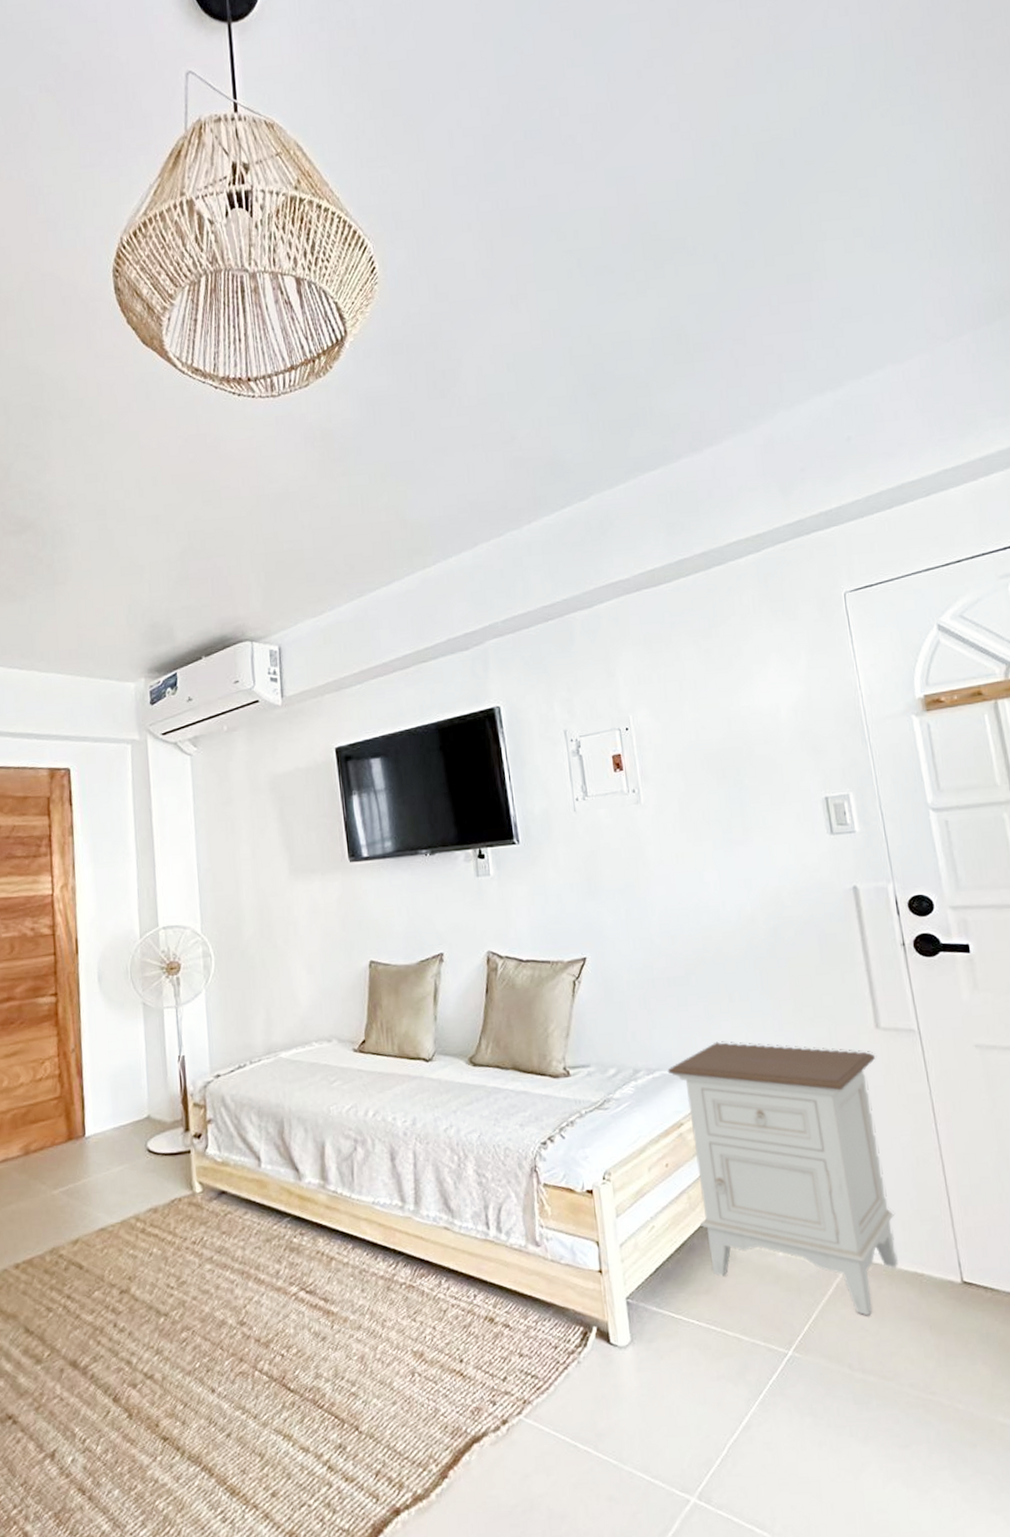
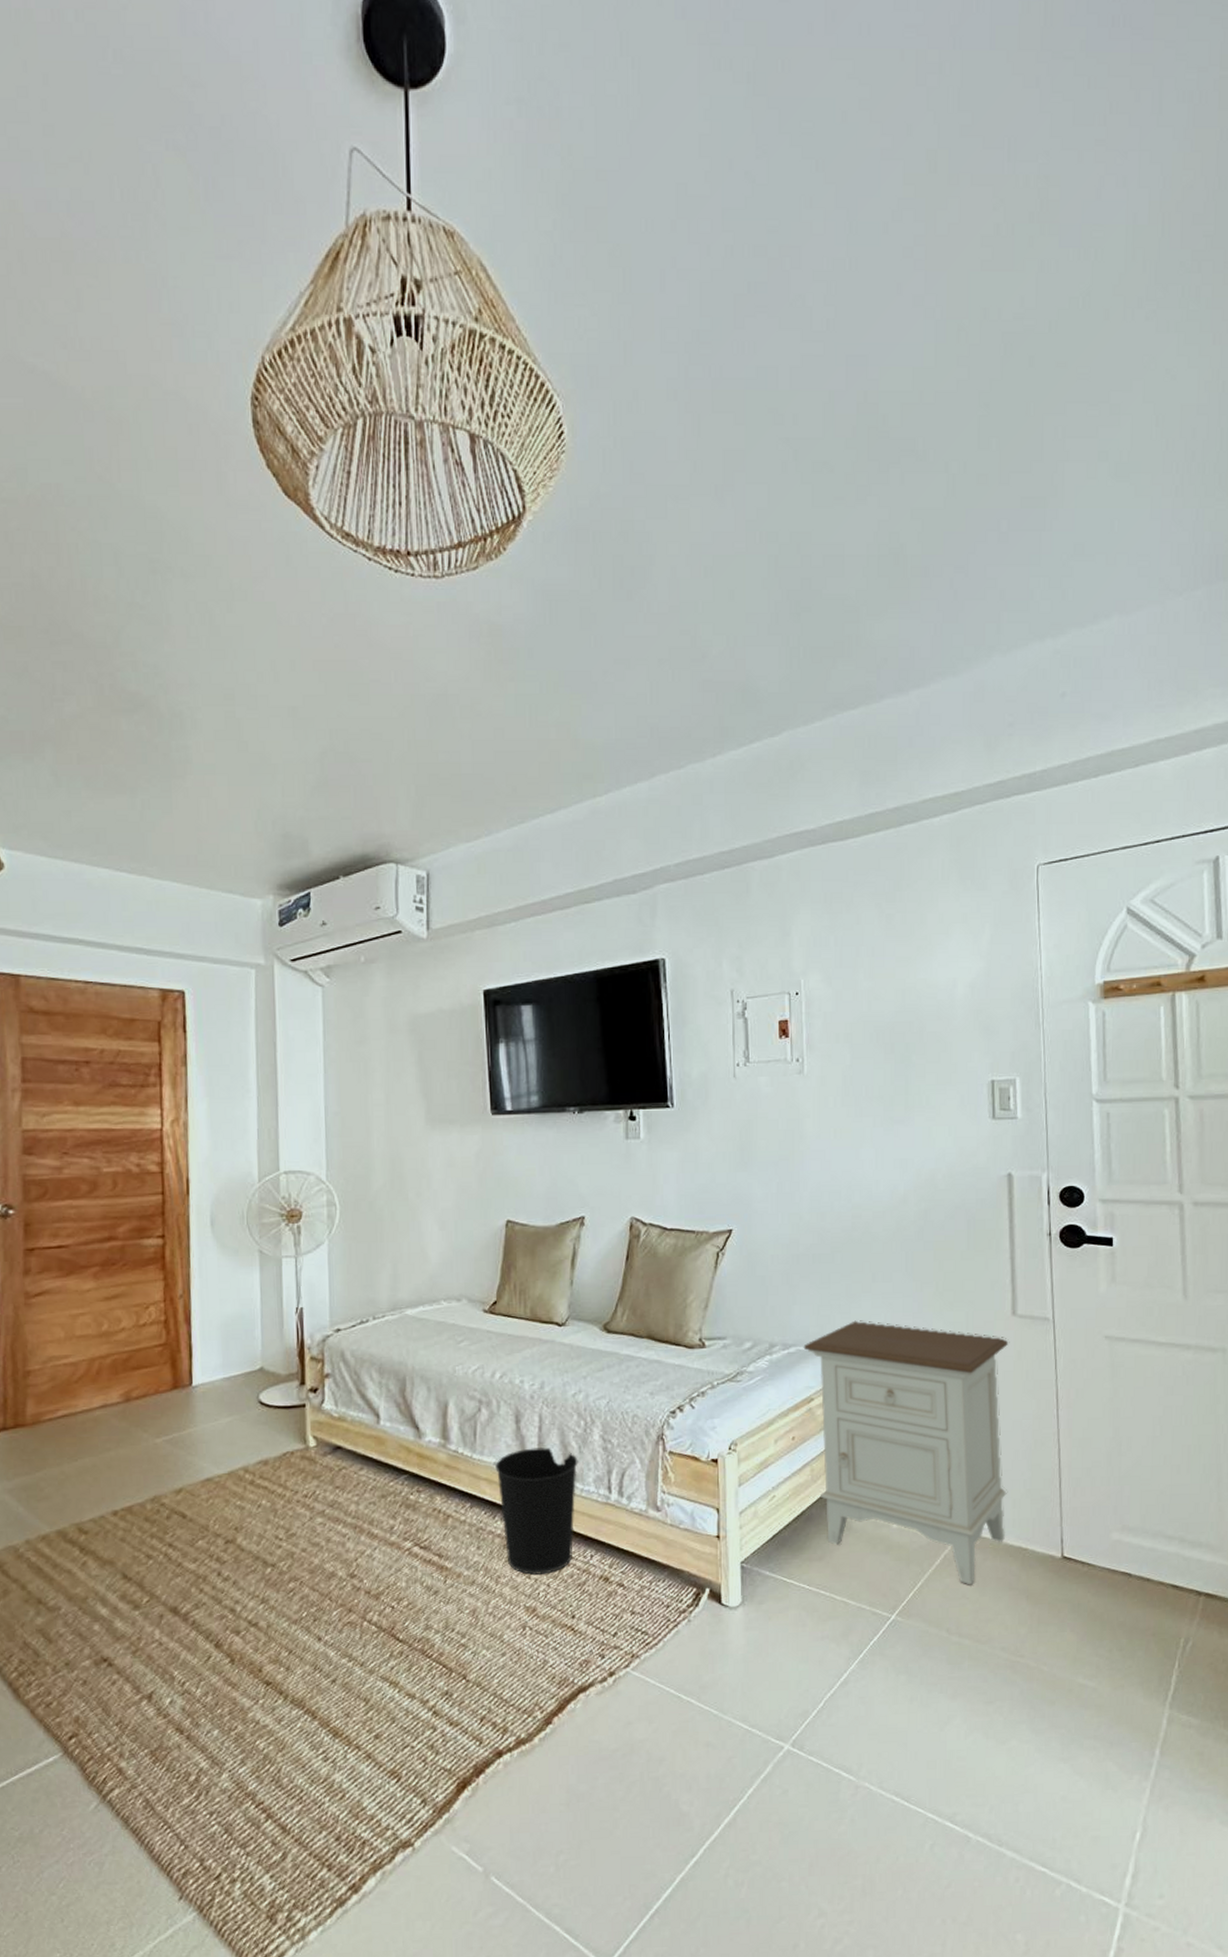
wastebasket: none [374,1184,456,1317] -> present [495,1447,578,1575]

